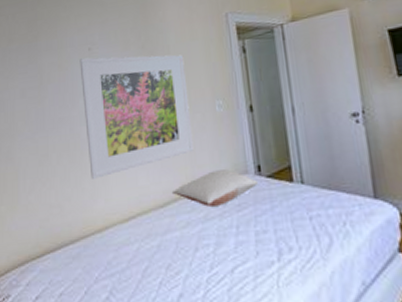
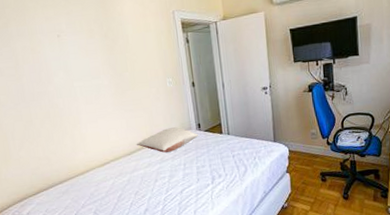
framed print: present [79,54,194,179] -> none [50,42,152,138]

